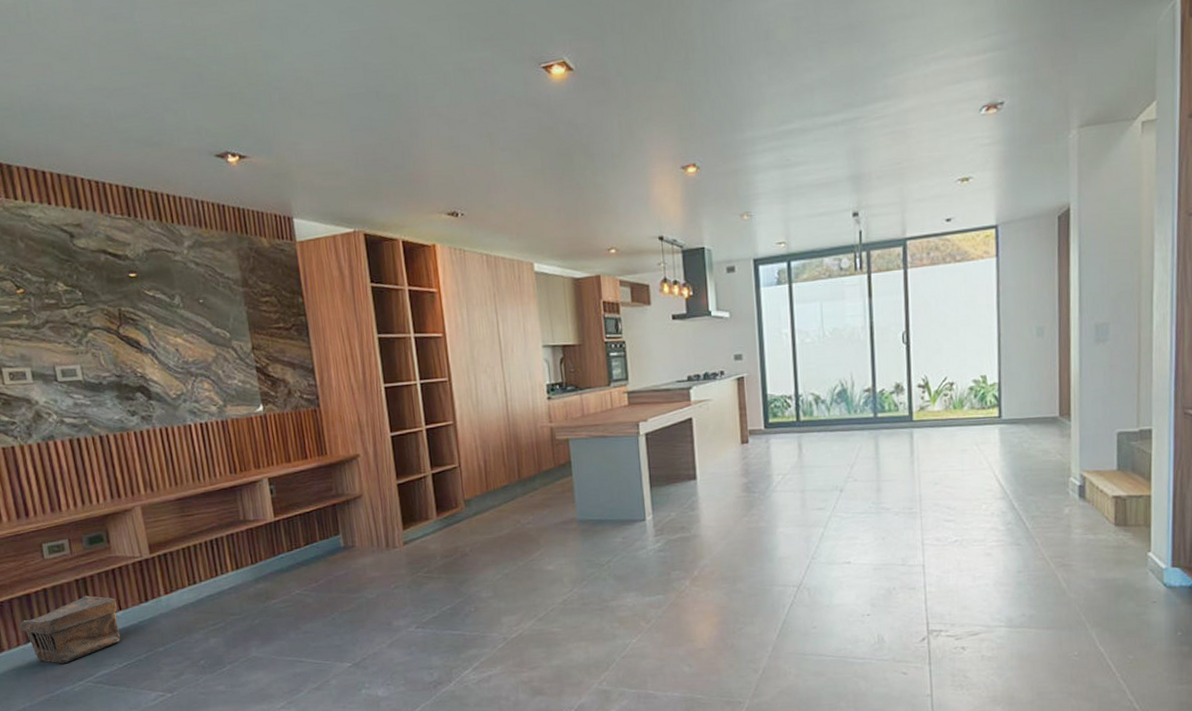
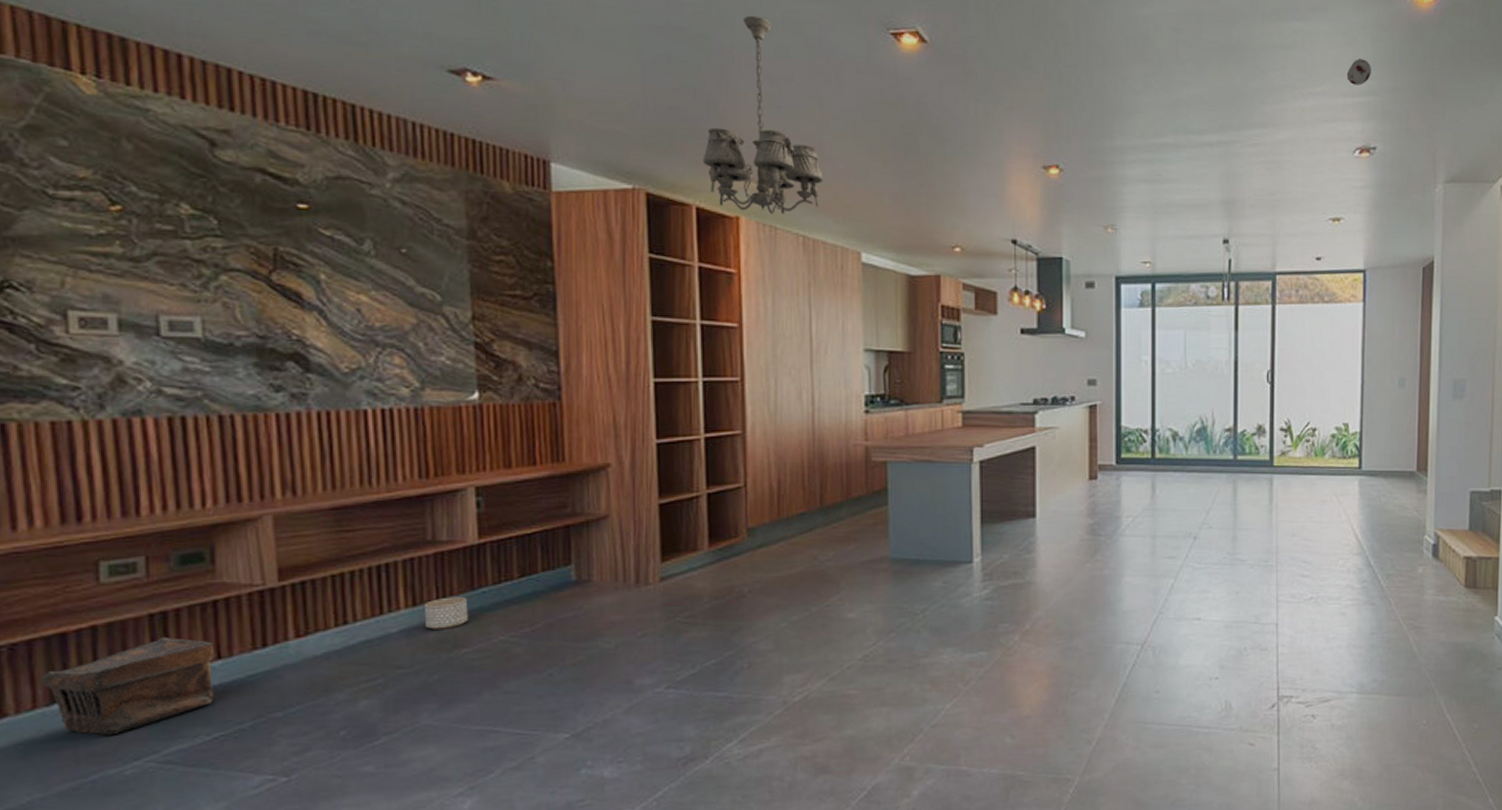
planter: none [243,561,274,586] -> present [424,596,469,629]
chandelier: none [403,71,498,240] -> present [702,15,823,215]
smoke detector: none [969,15,995,43] -> present [1346,58,1371,85]

